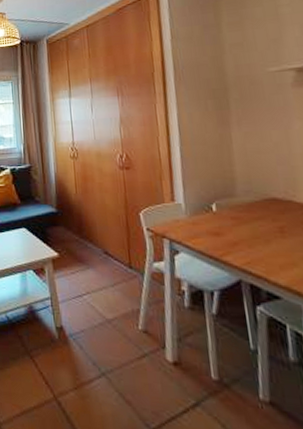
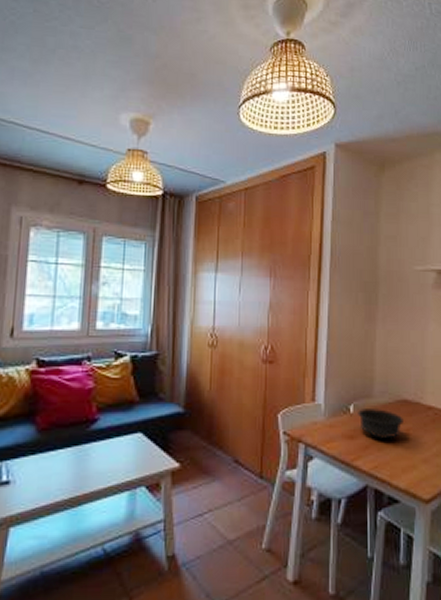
bowl: none [221,207,275,236] -> present [358,409,403,439]

